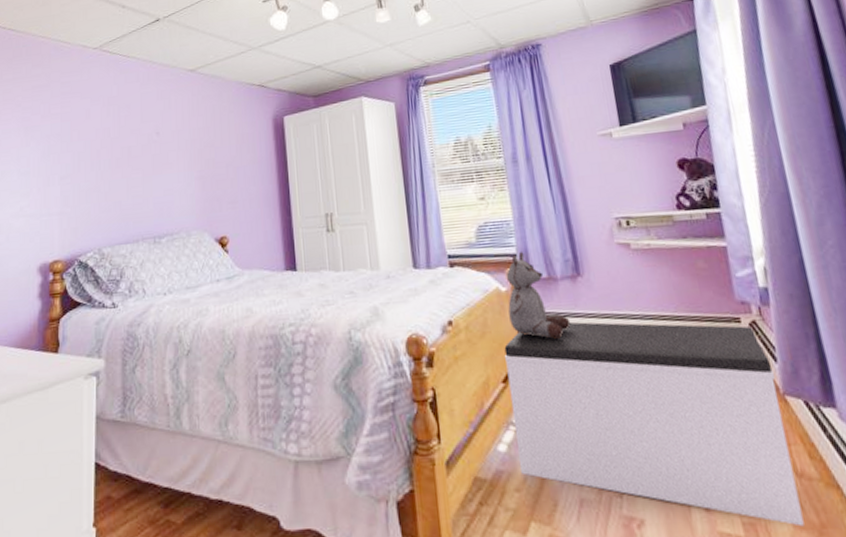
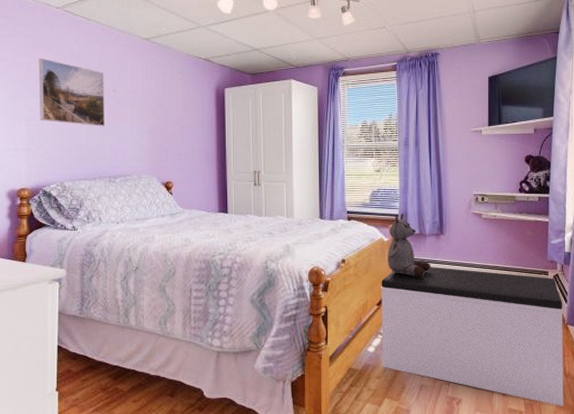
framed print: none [74,106,148,178] -> present [38,59,106,127]

